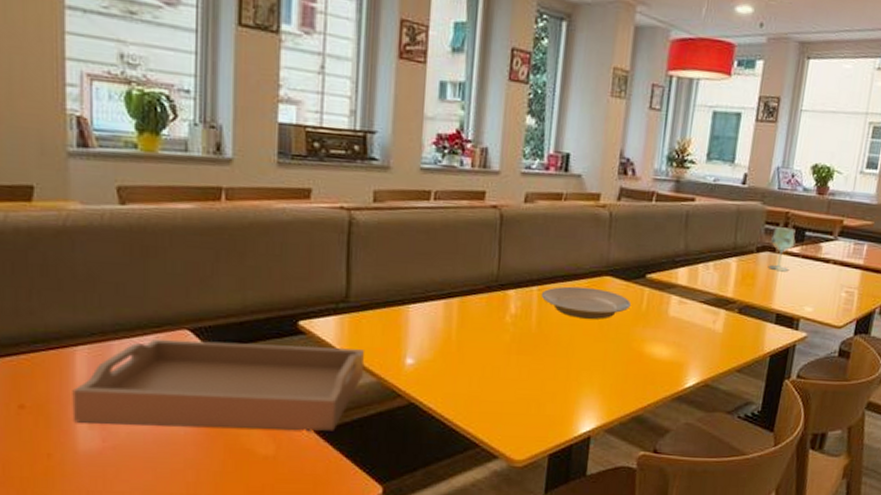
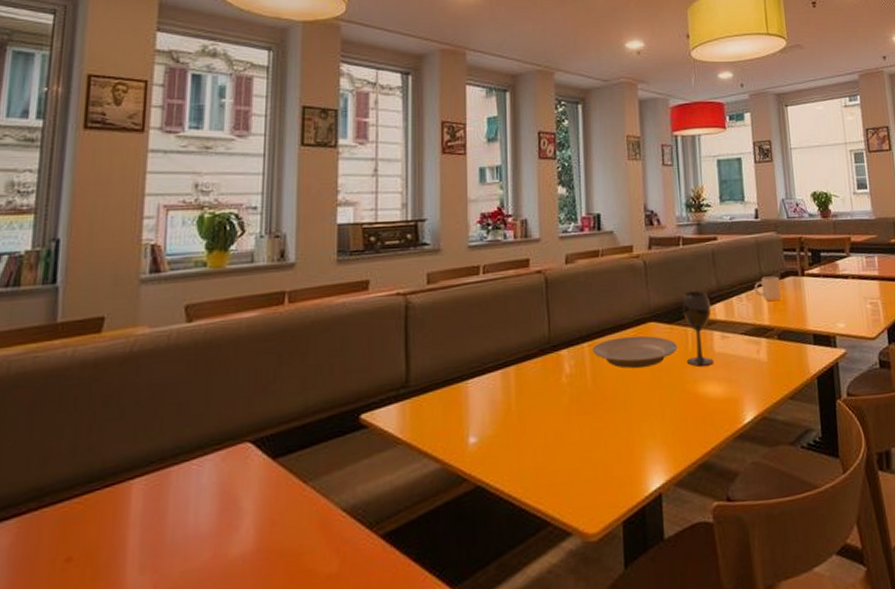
serving tray: present [72,338,365,431] -> none [123,435,428,569]
wine glass: none [638,251,675,328] -> present [682,291,714,367]
cup: none [724,248,754,275] -> present [754,276,782,302]
wine glass: present [769,227,796,272] -> none [791,251,814,293]

